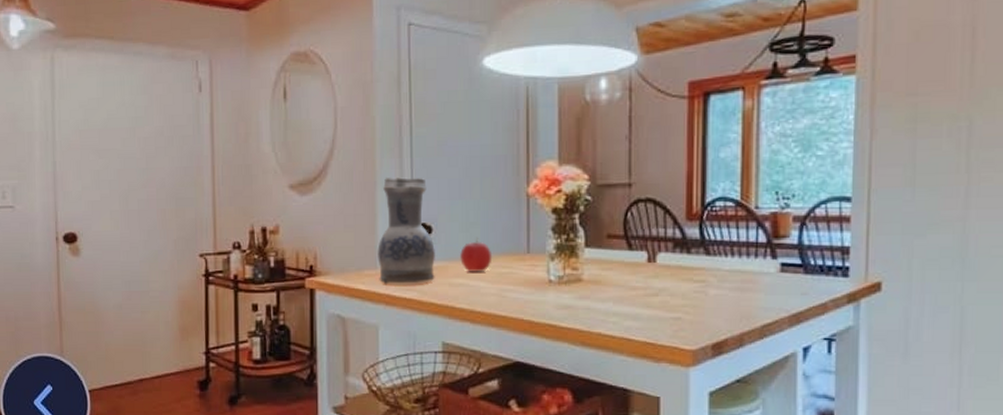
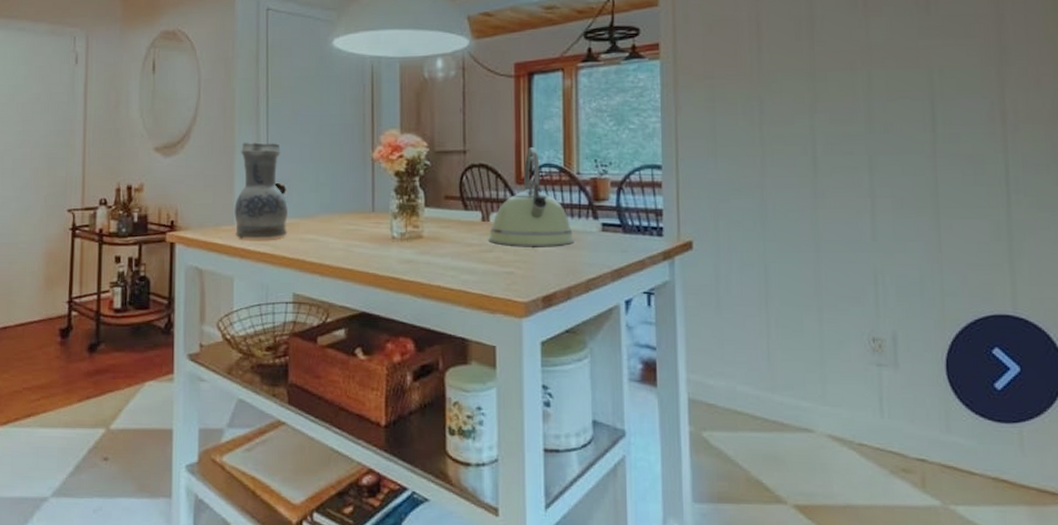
fruit: present [460,238,493,272] -> none [311,198,340,229]
kettle: none [654,179,750,290] -> present [488,147,574,247]

